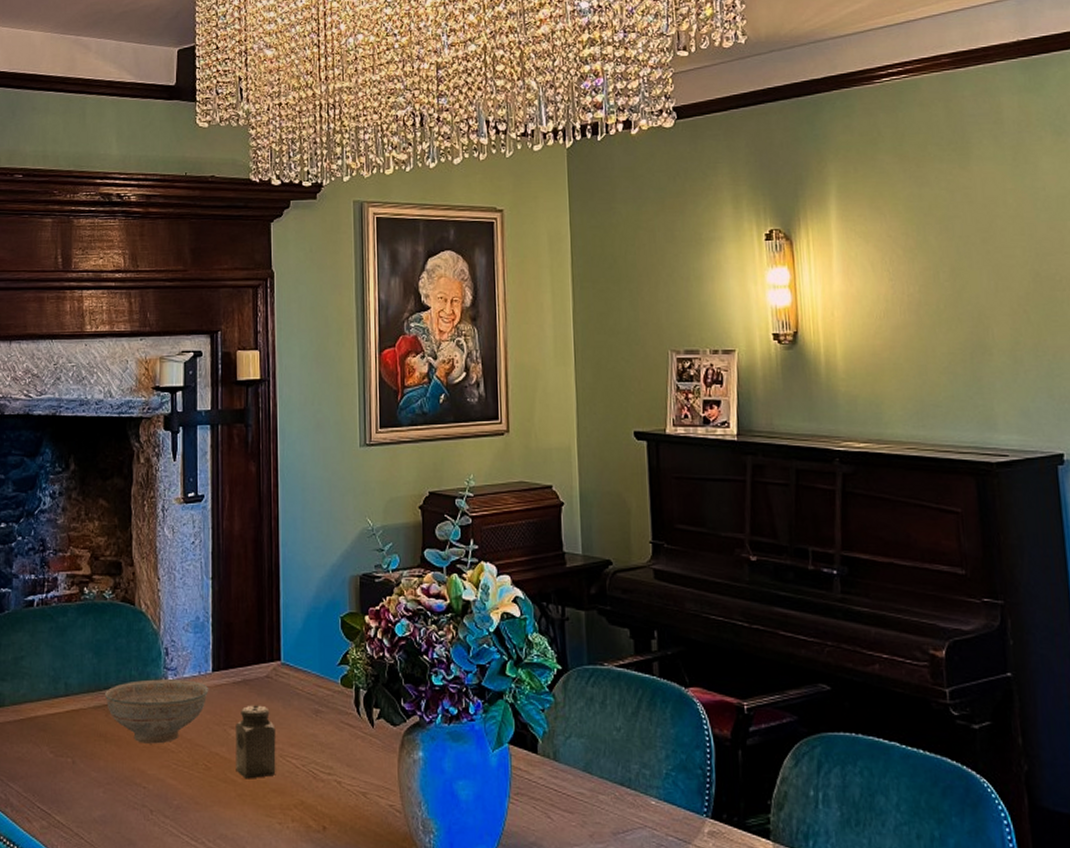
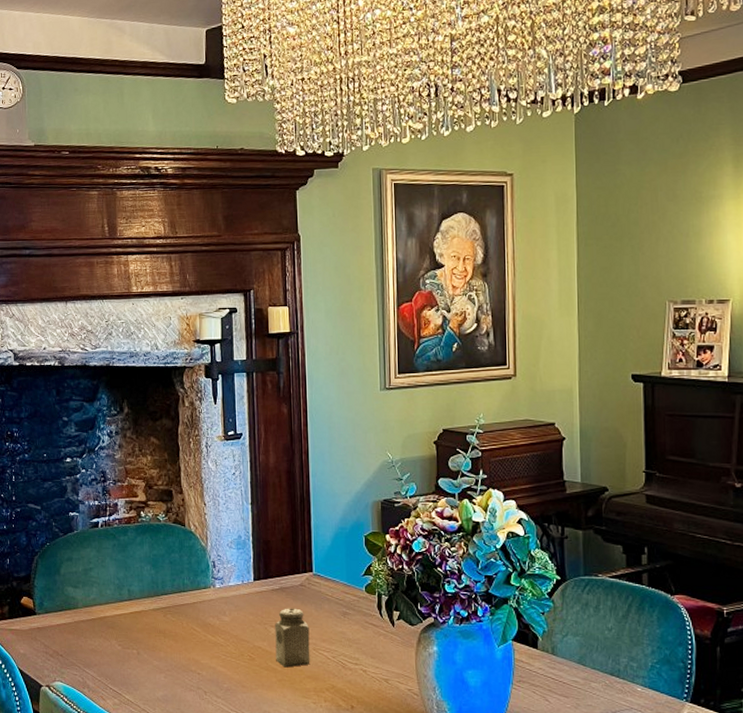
decorative bowl: present [105,679,209,744] -> none [163,587,251,639]

